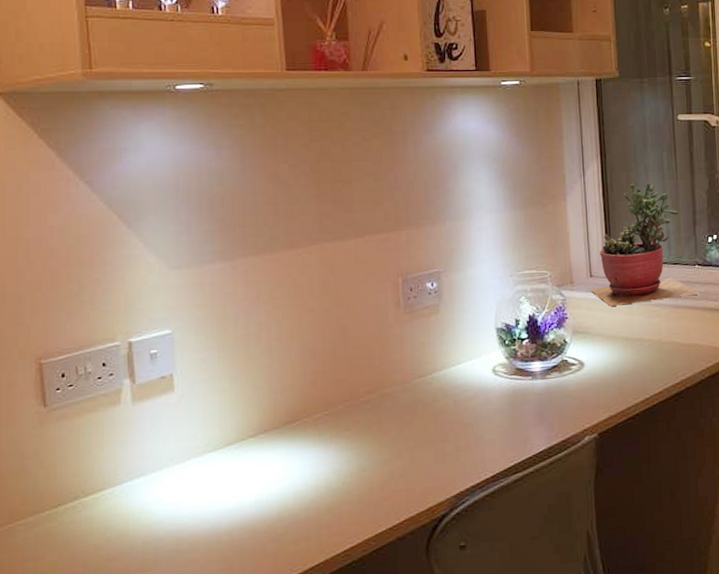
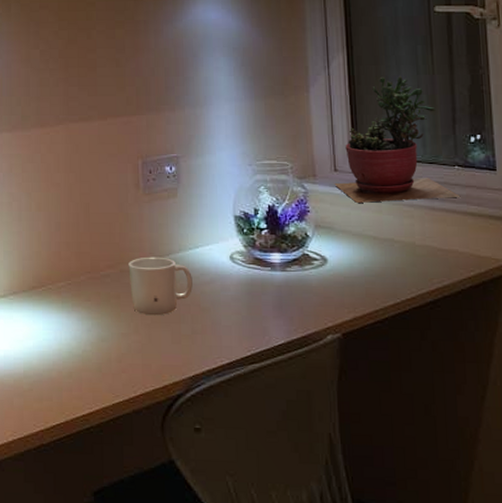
mug: none [390,376,456,438] -> present [128,256,193,316]

